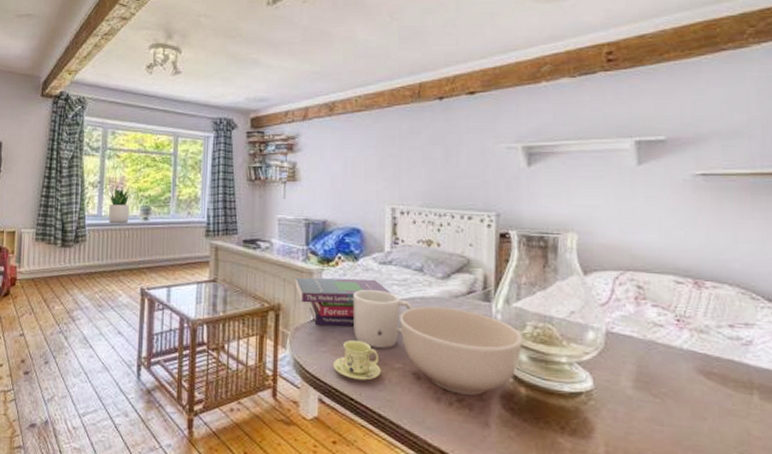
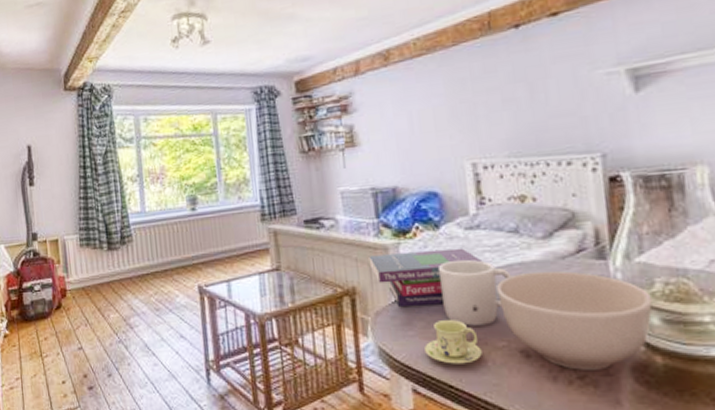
planter: present [109,187,130,225] -> none [151,177,175,220]

